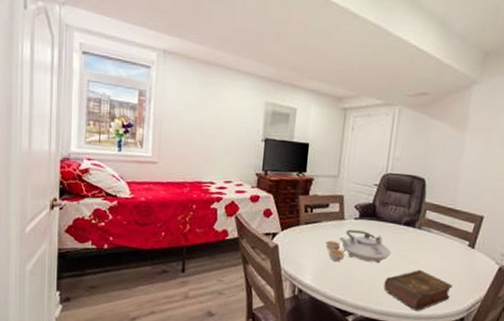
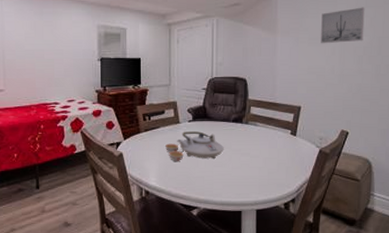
book: present [384,269,453,311] -> none [221,160,281,198]

